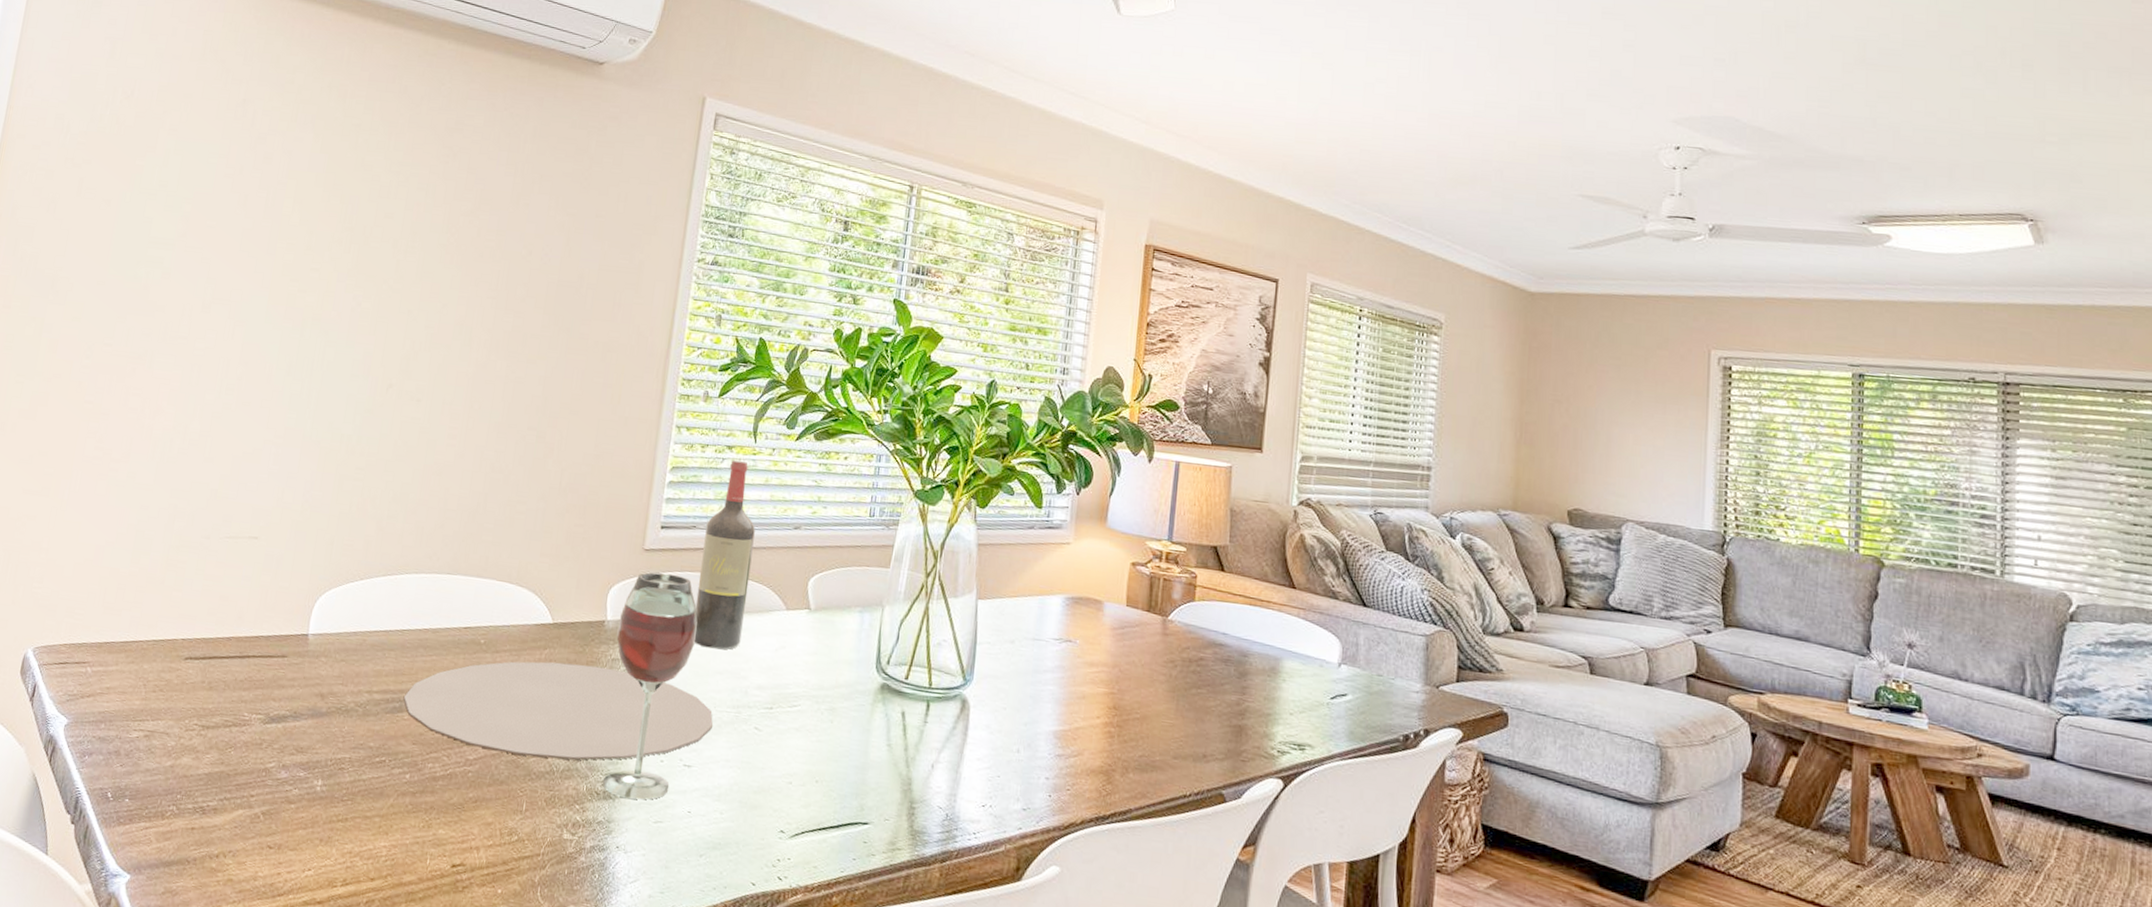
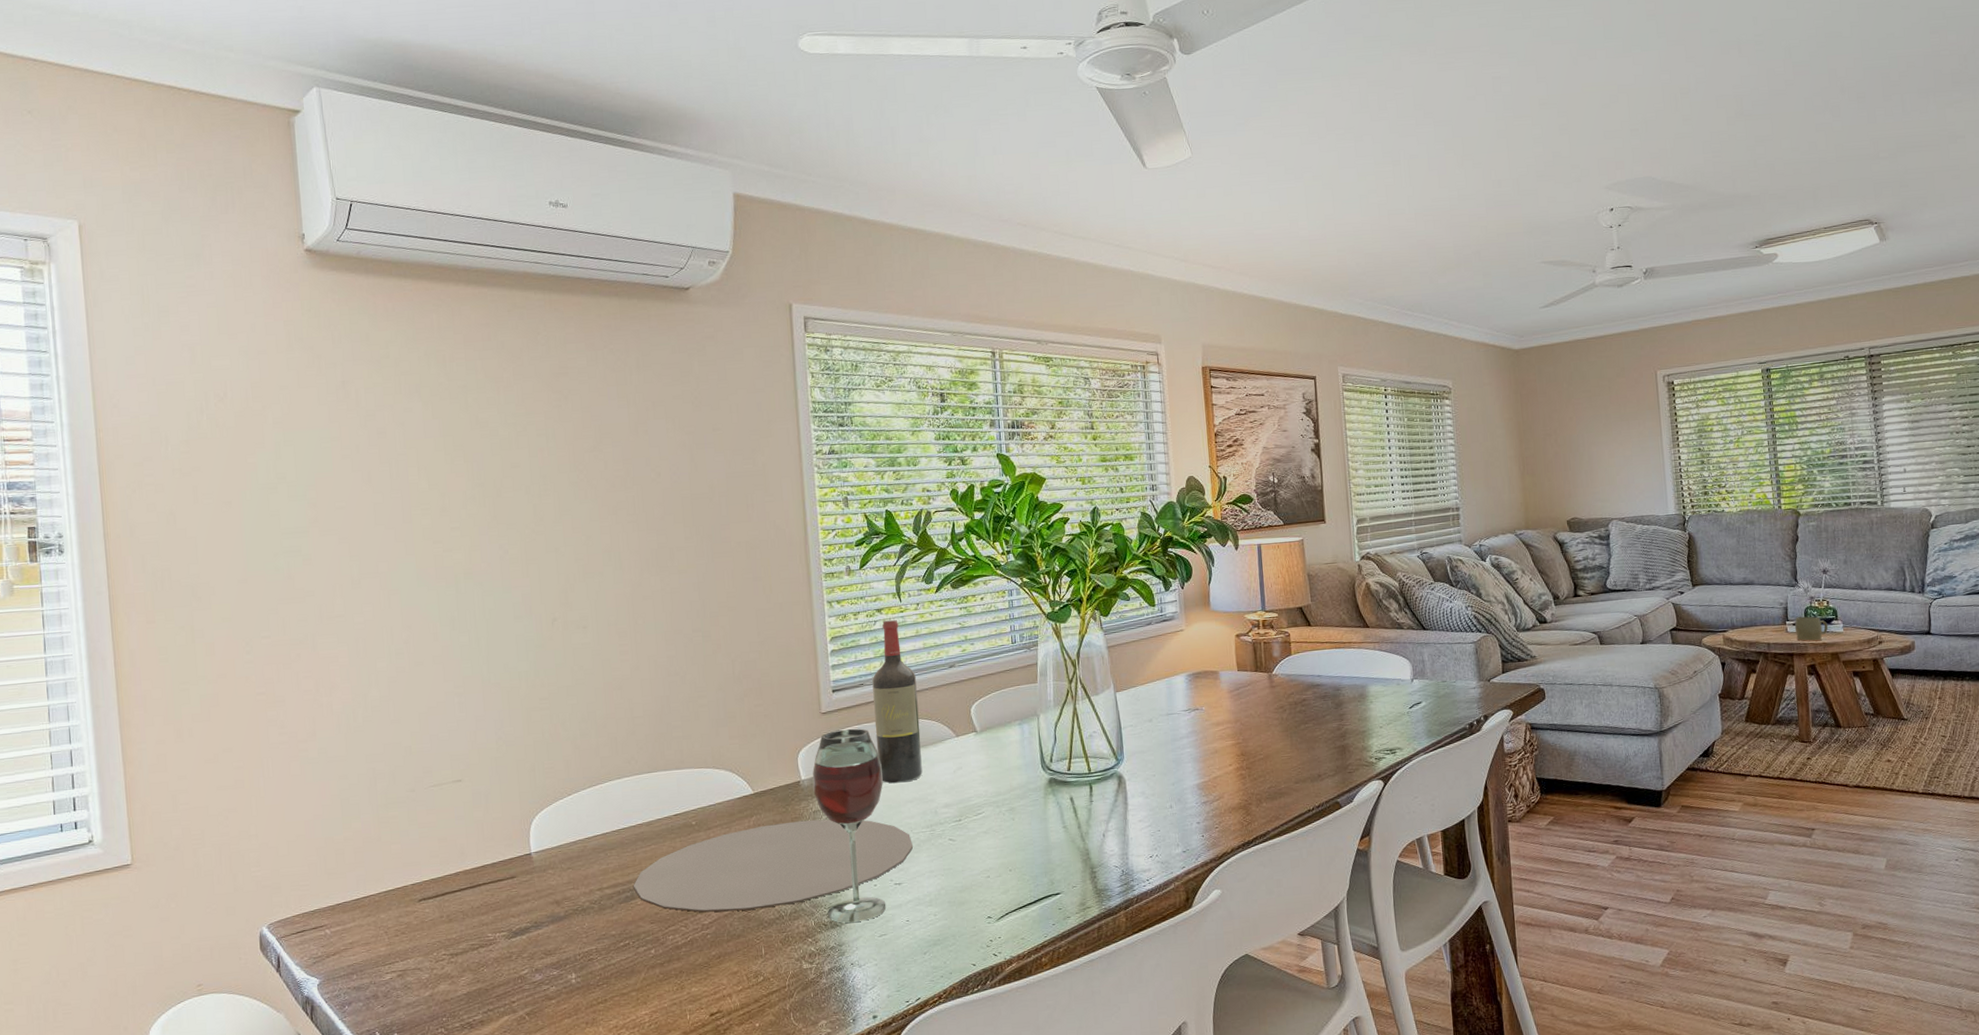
mug: none [1860,696,1906,735] -> present [1795,616,1828,642]

